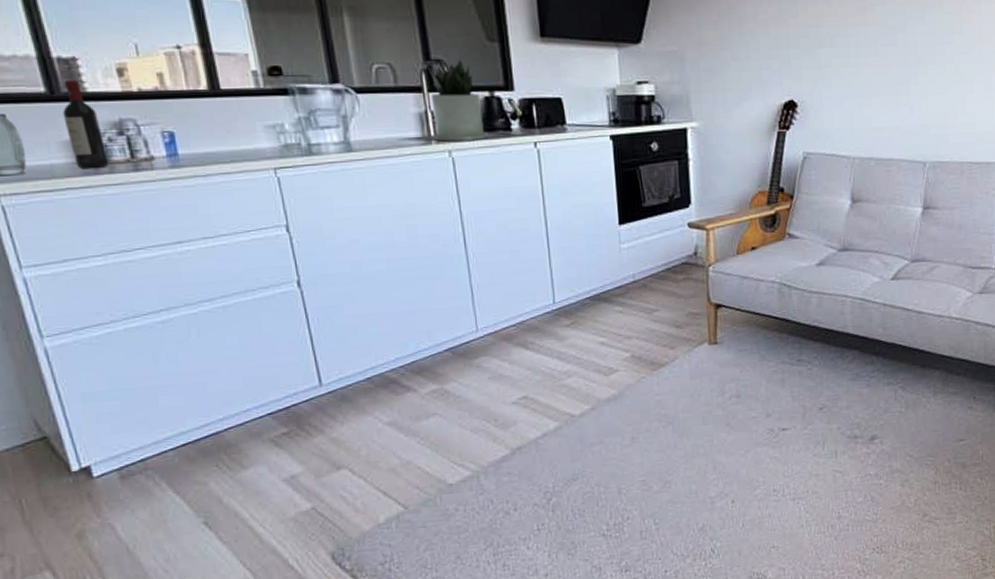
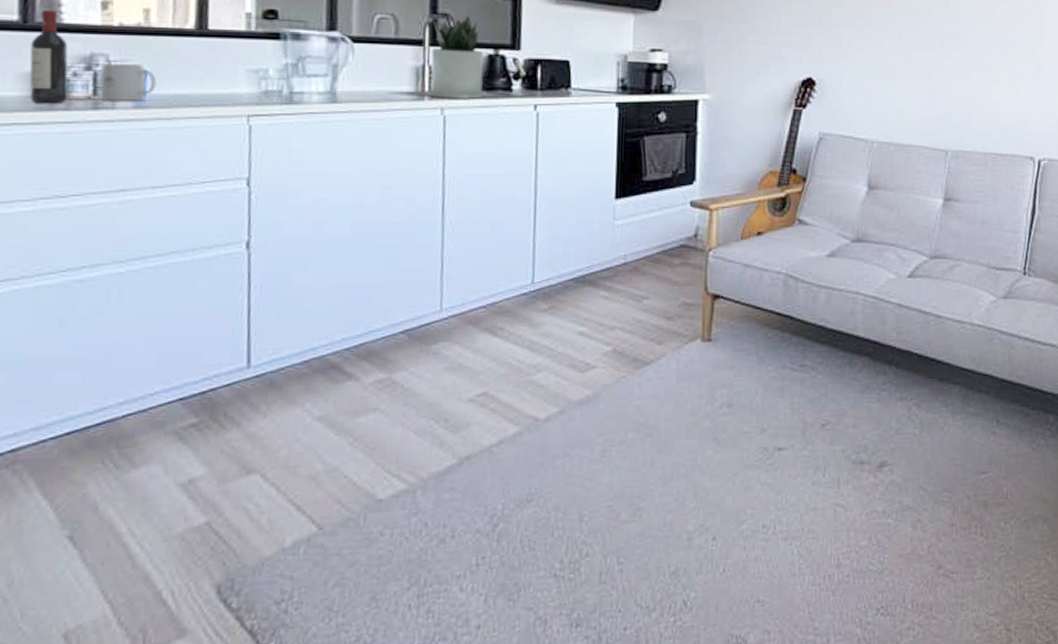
mug: none [131,127,186,163] -> present [98,64,157,101]

